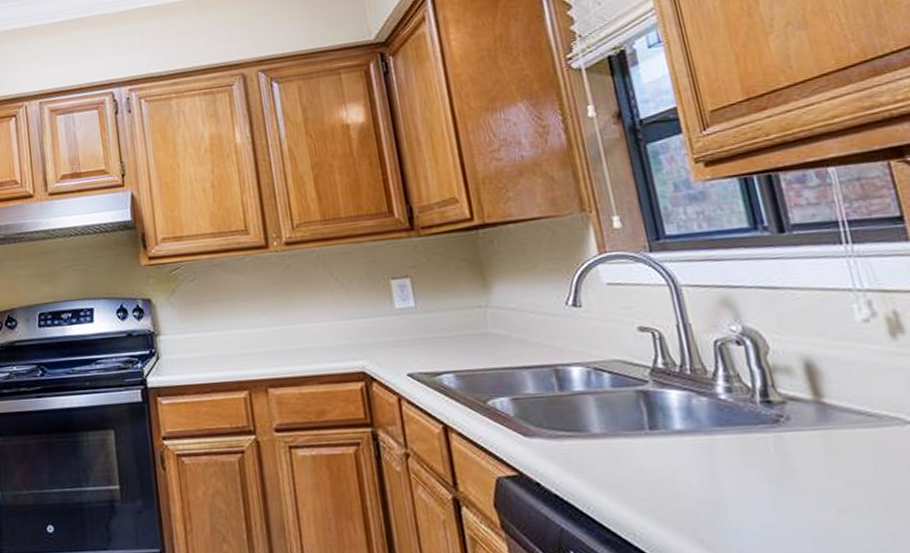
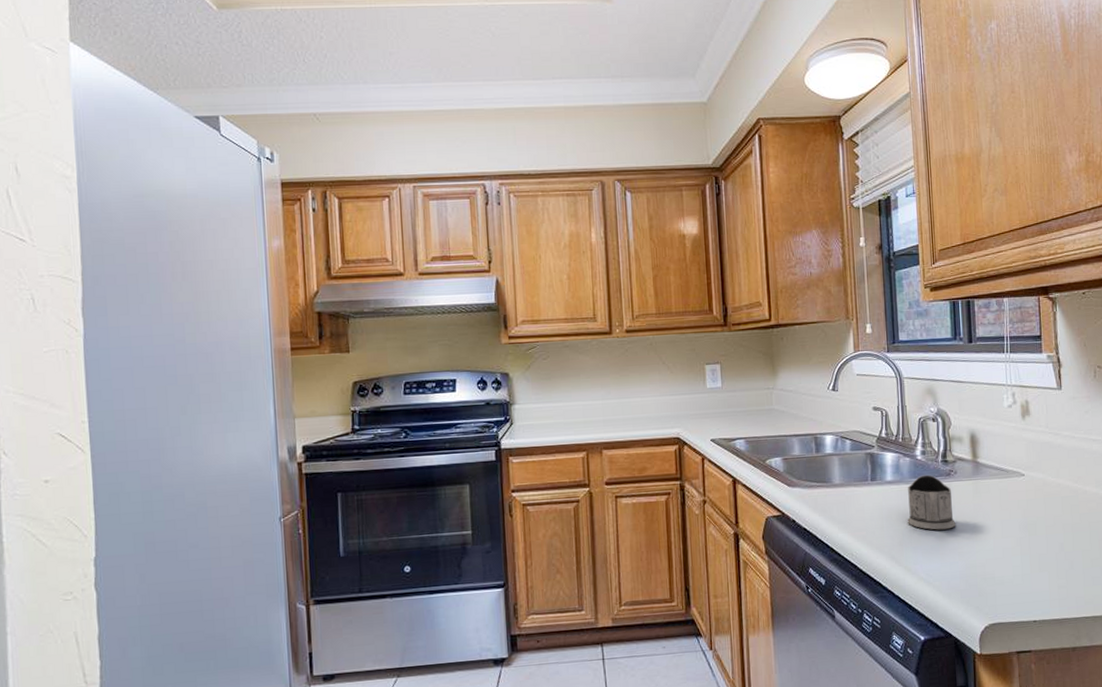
tea glass holder: none [710,421,802,504] -> present [907,474,956,530]

